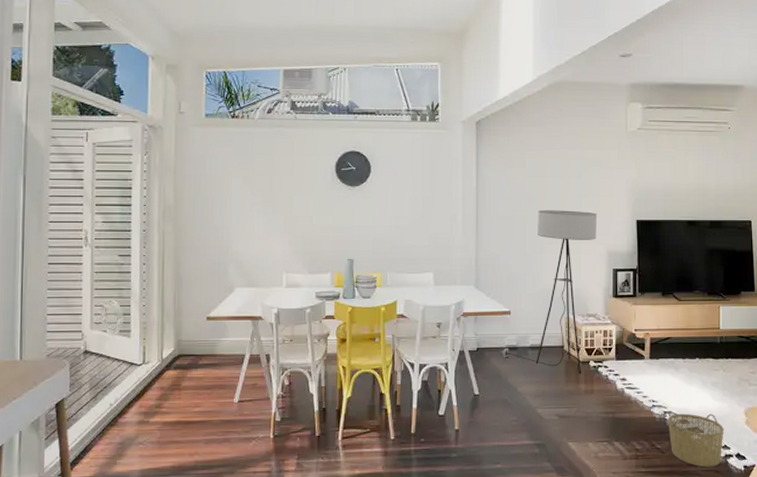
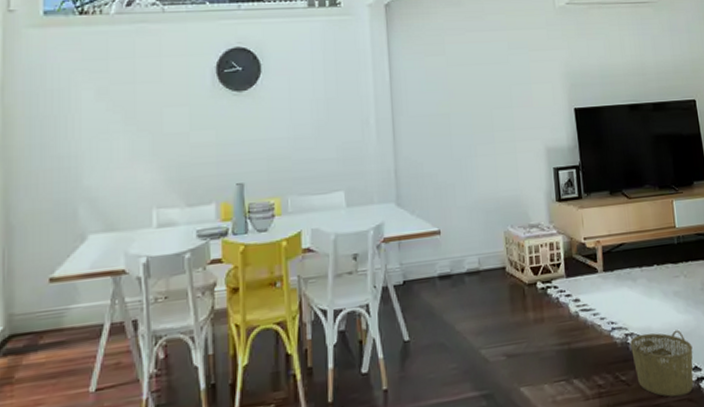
floor lamp: present [501,210,597,375] -> none [432,102,532,301]

